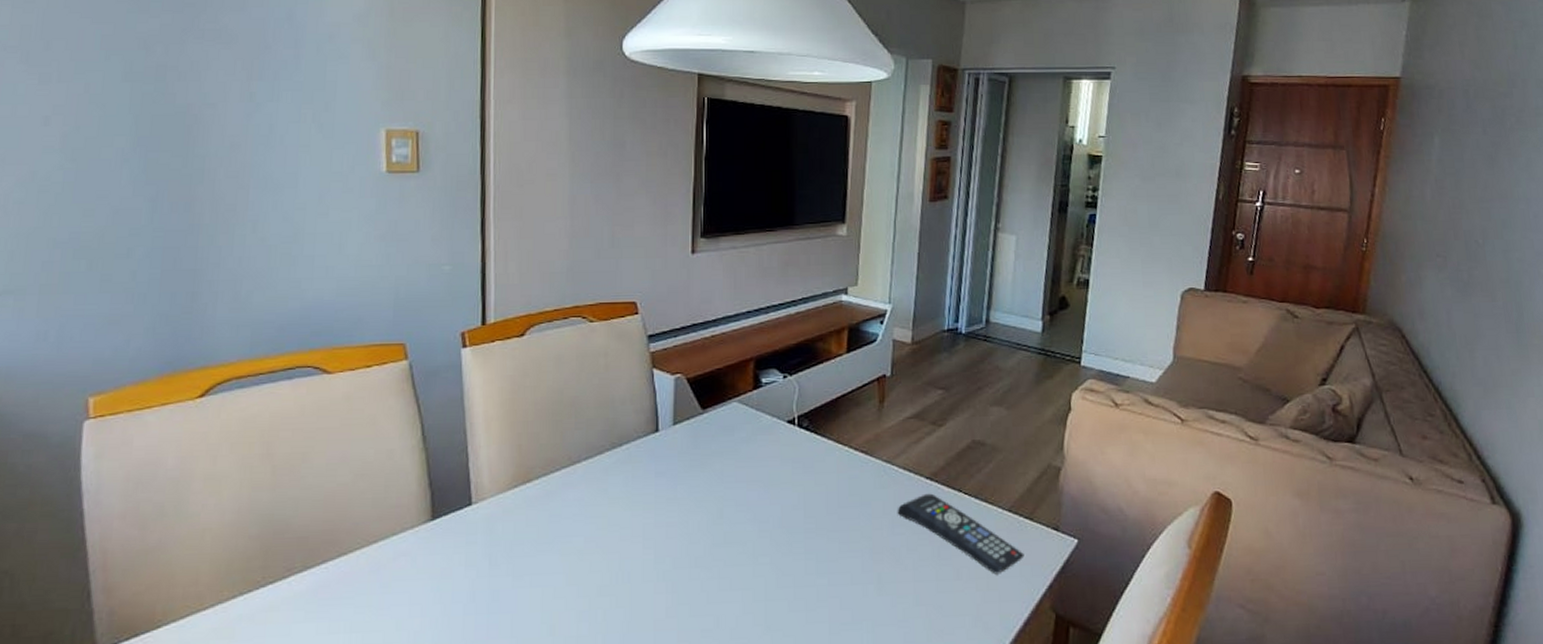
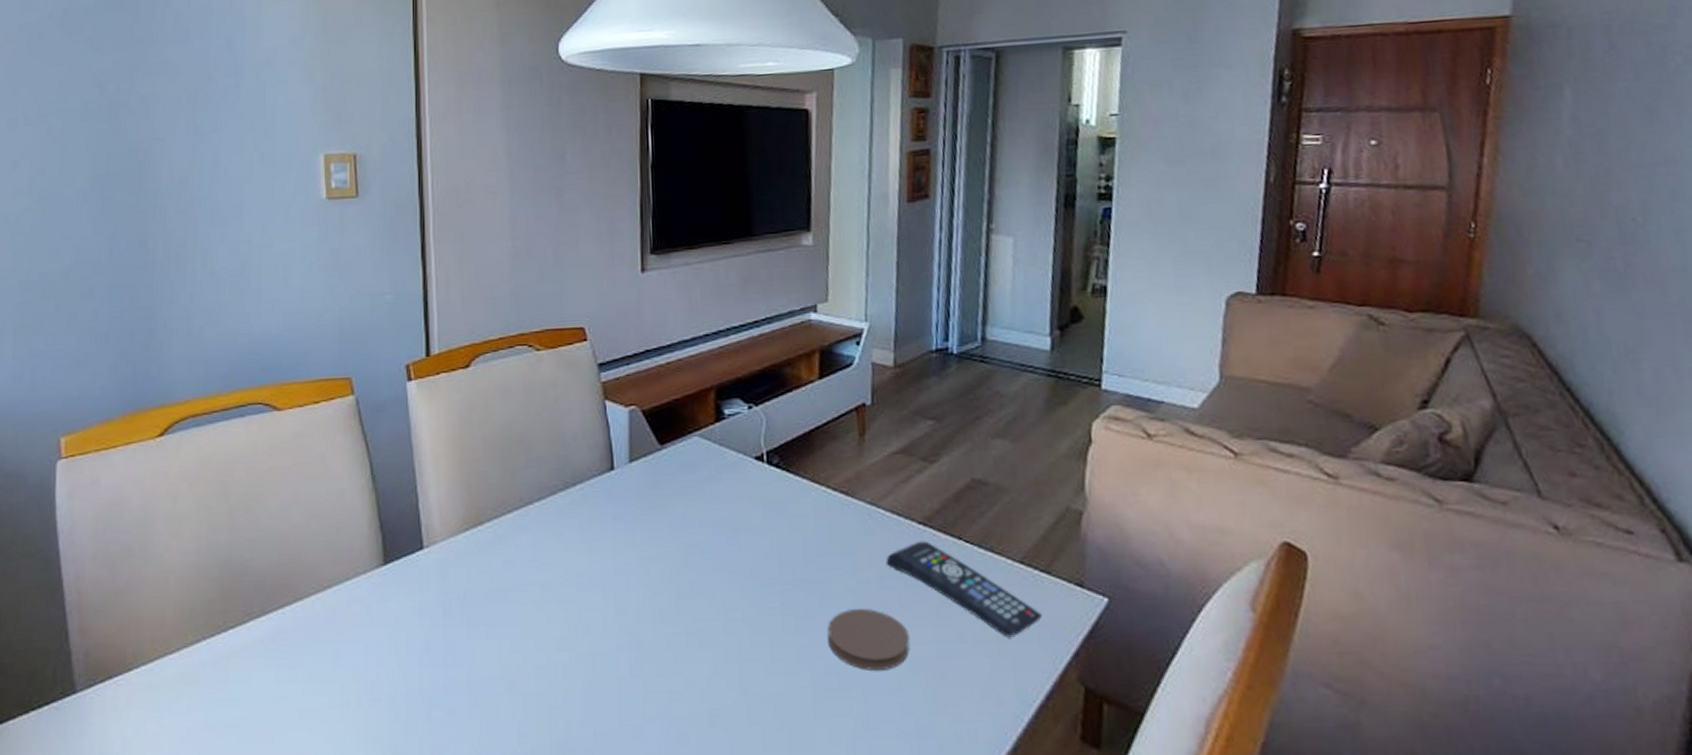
coaster: none [843,552,914,606] -> present [827,608,910,671]

